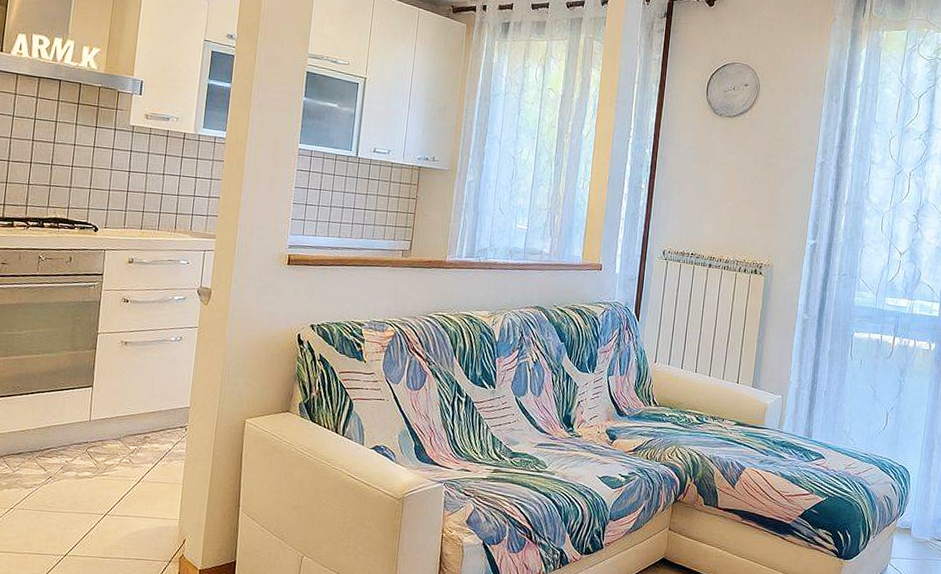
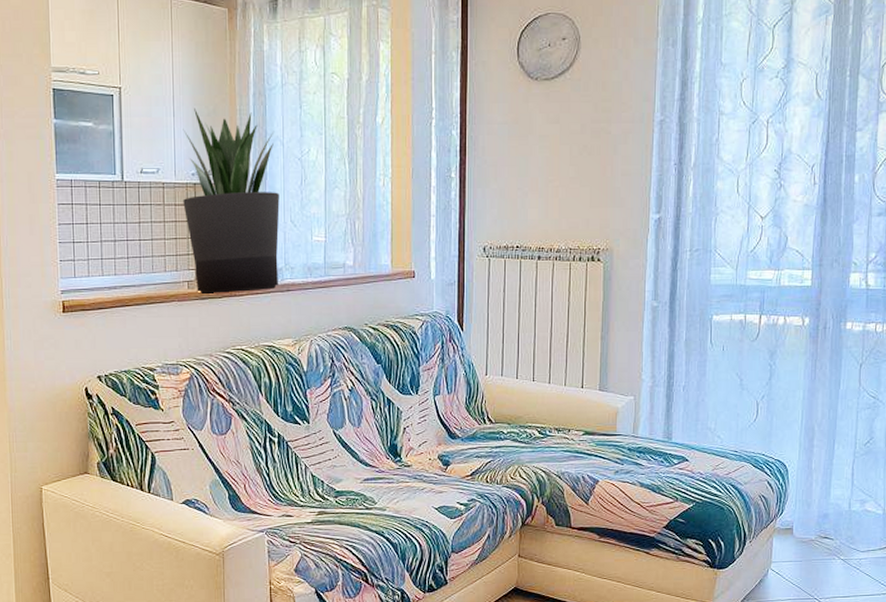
planter: none [407,102,494,266] -> present [183,107,280,294]

